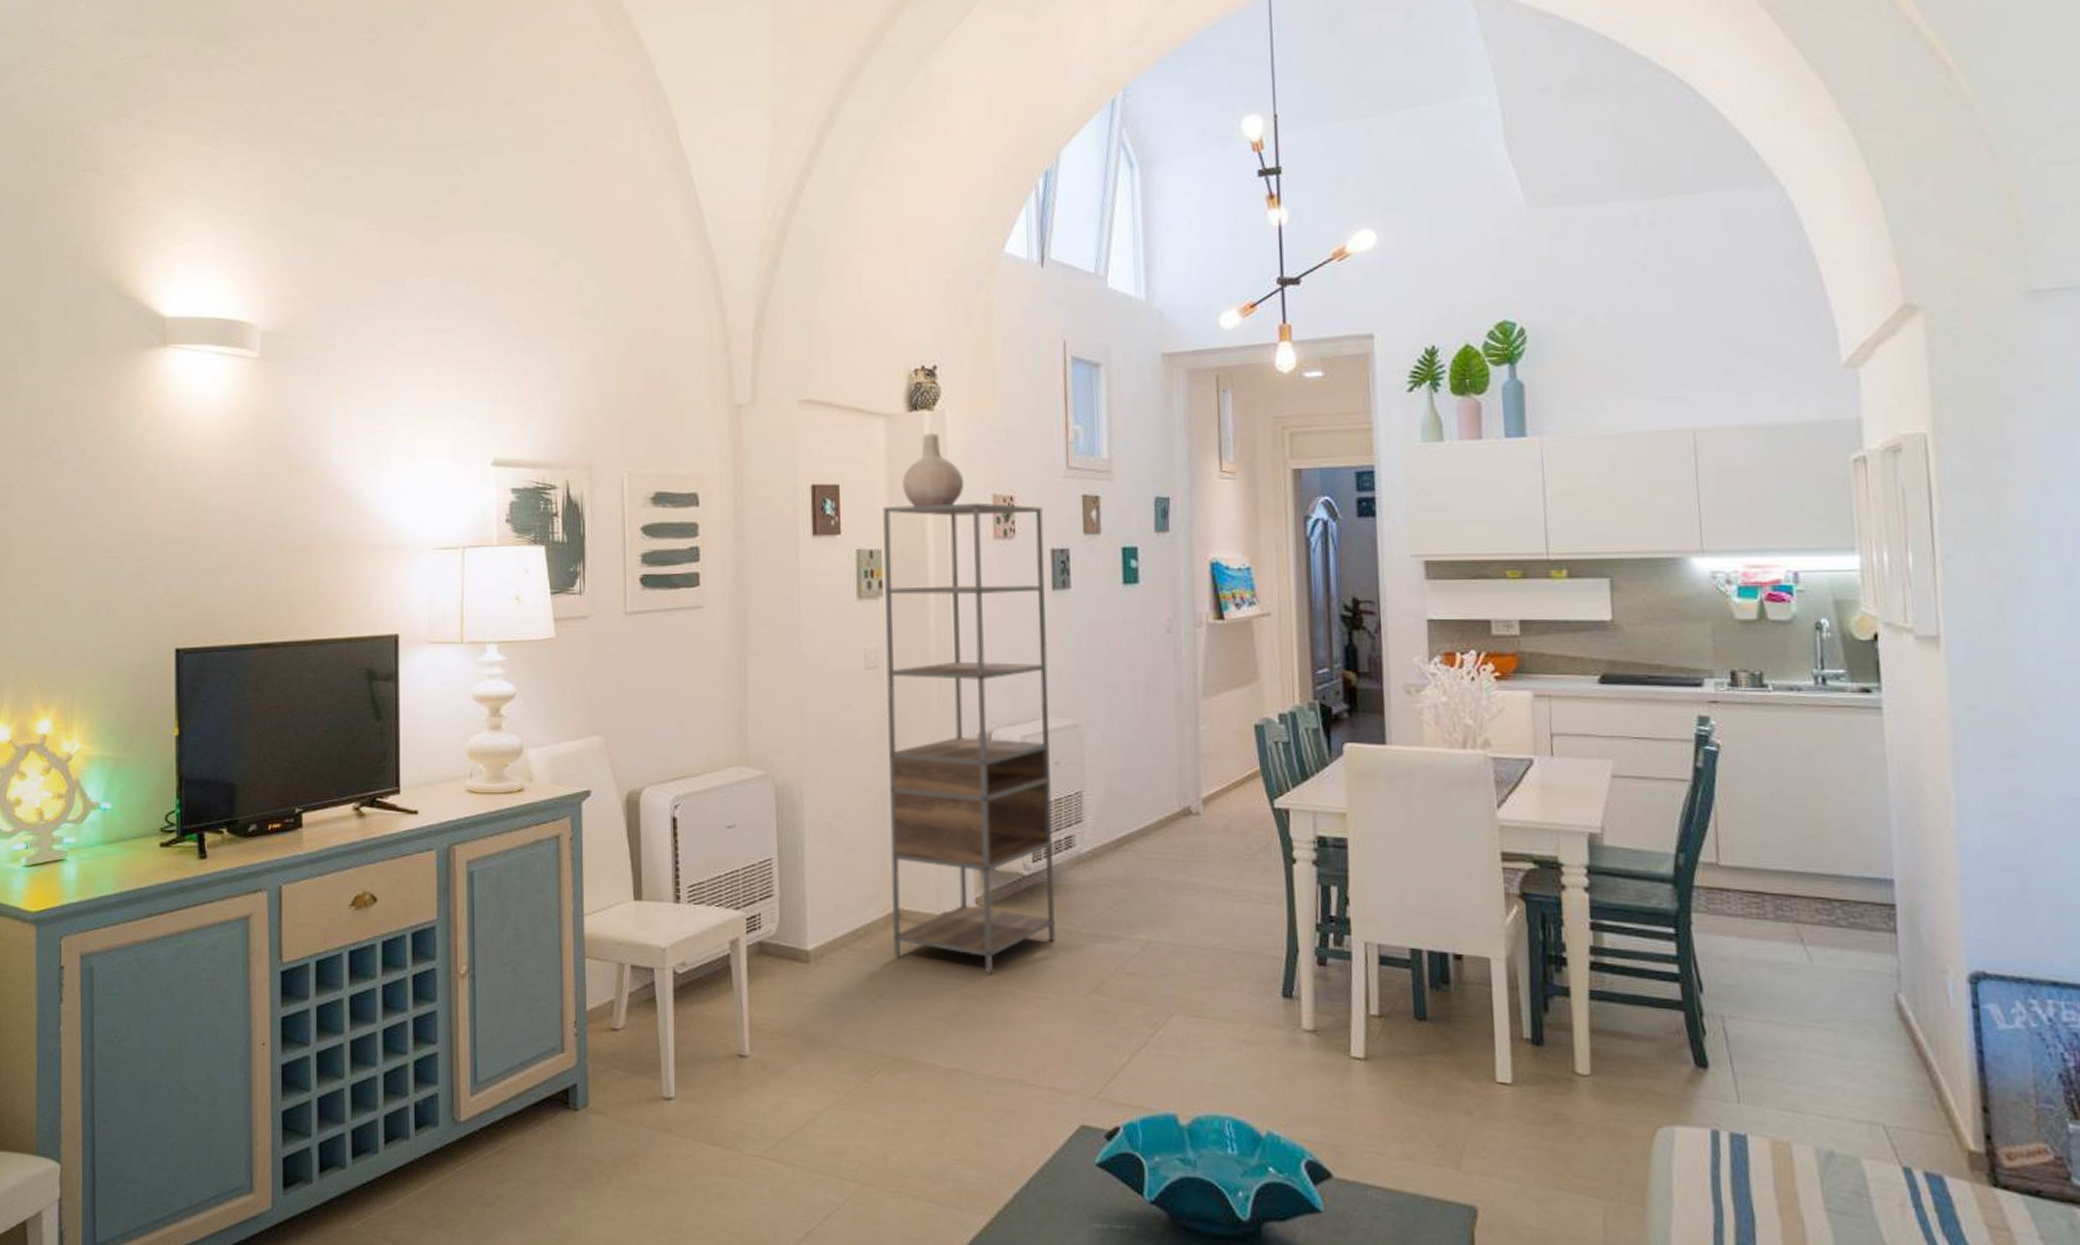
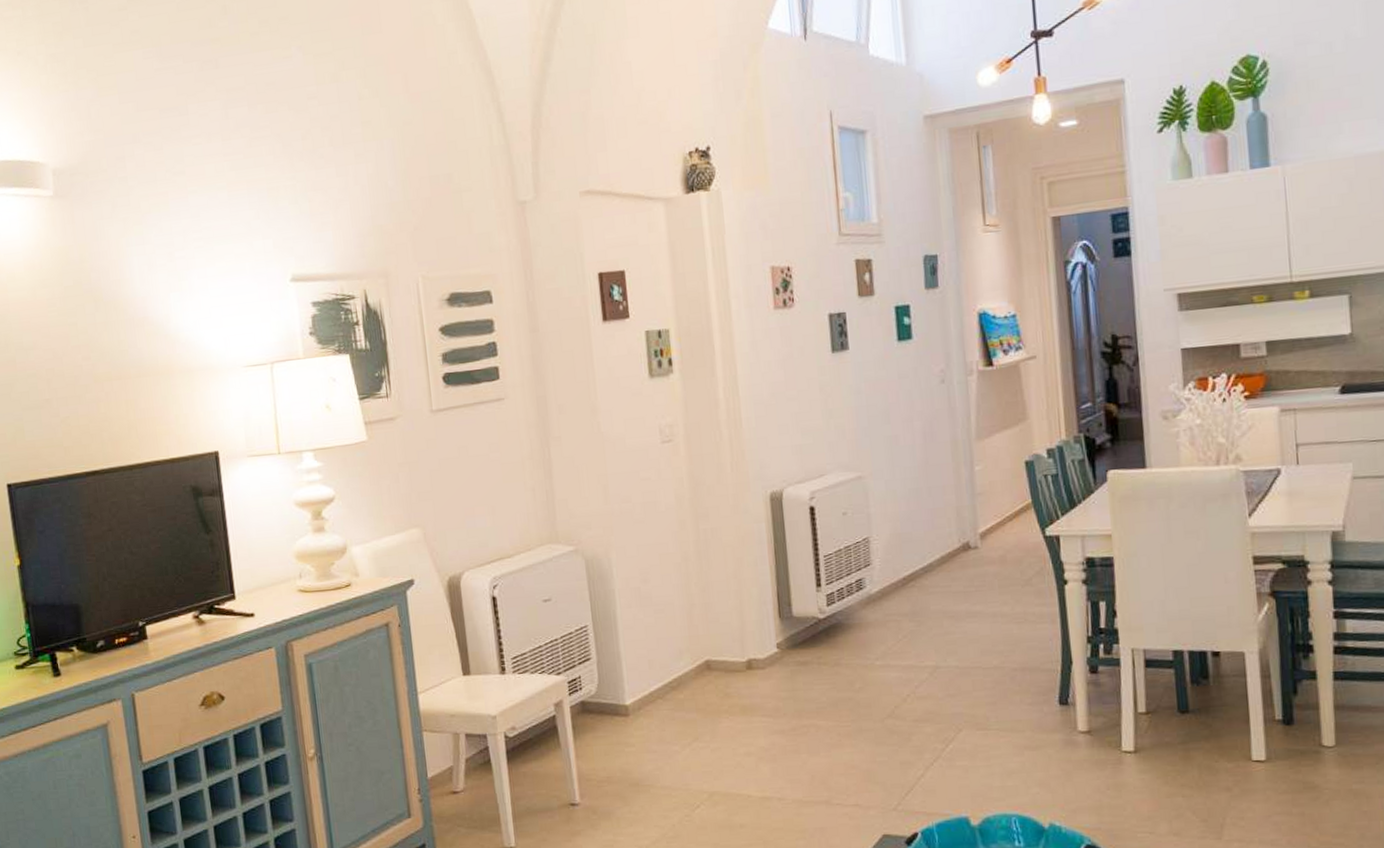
shelving unit: present [882,502,1057,974] -> none [667,274,853,710]
vase: present [902,432,965,507] -> none [684,212,744,286]

